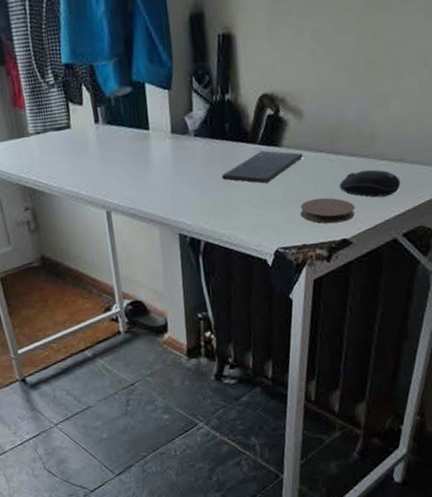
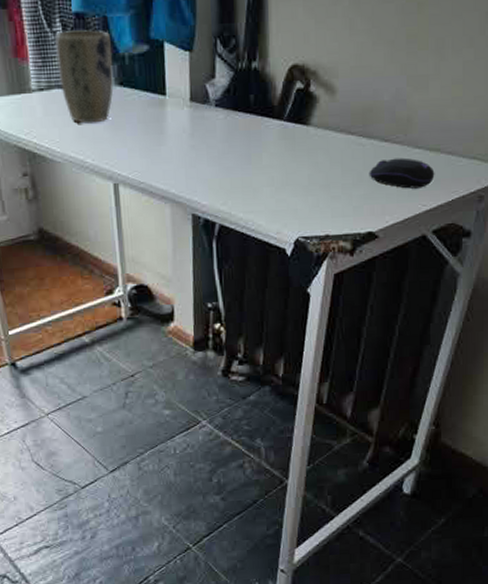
plant pot: none [48,78,103,160] -> present [55,30,114,124]
keyboard: present [222,150,304,184] -> none [243,128,333,165]
coaster: present [300,197,355,224] -> none [325,185,384,214]

